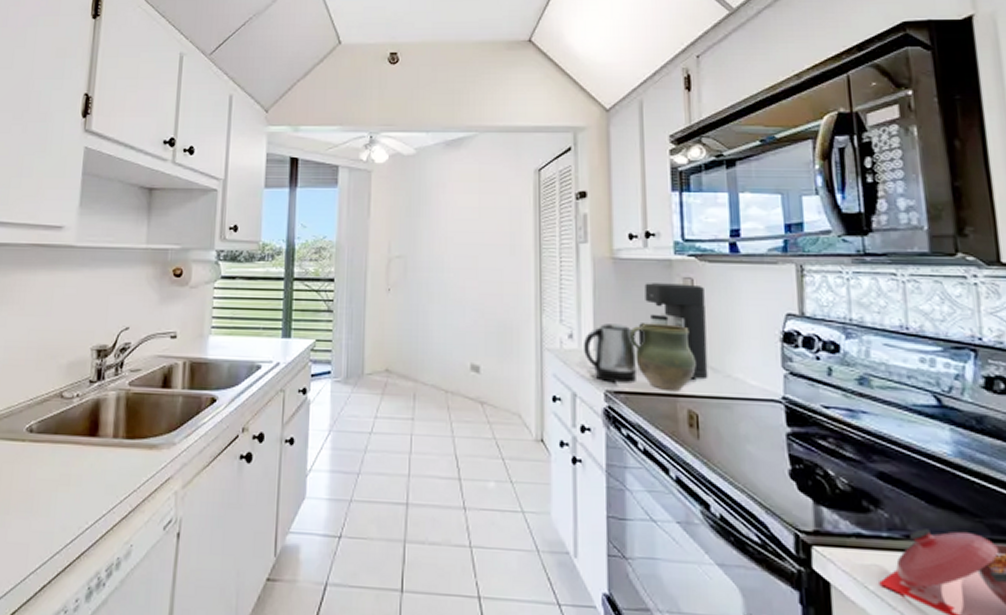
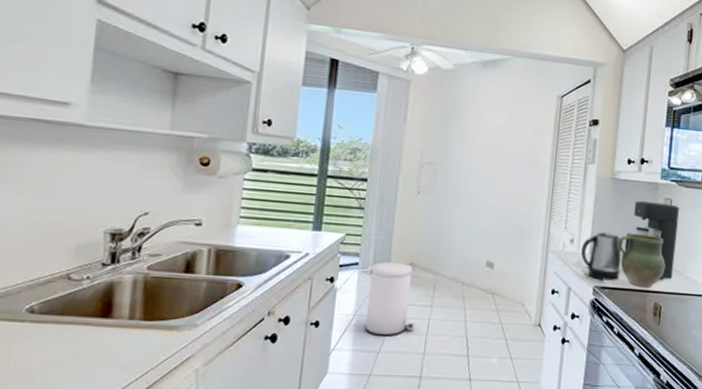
pedal bin: none [340,368,396,455] -> present [364,261,415,337]

